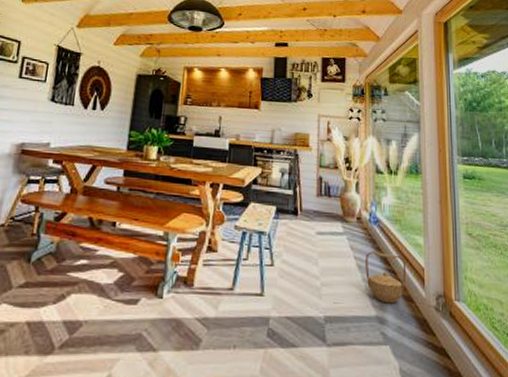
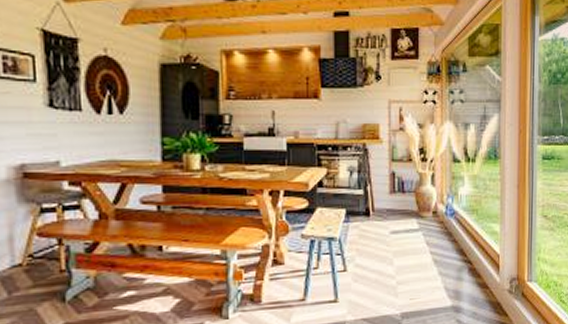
basket: present [366,251,407,304] -> none [442,244,482,293]

